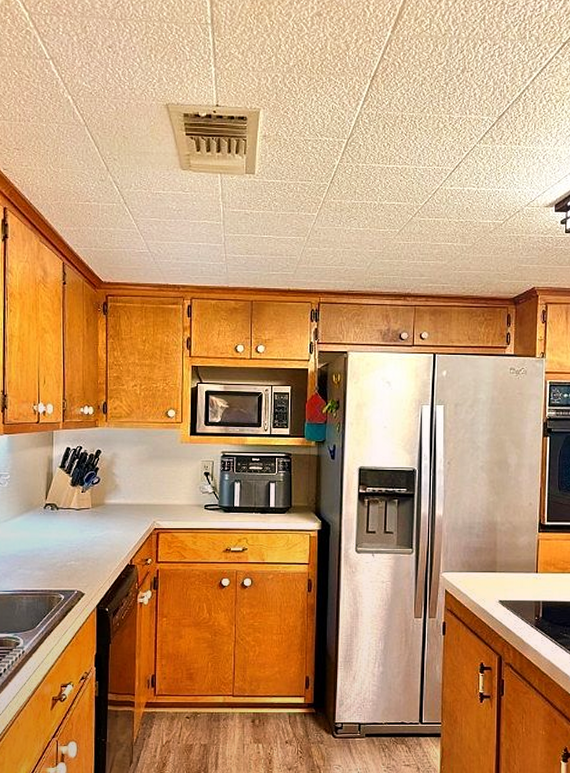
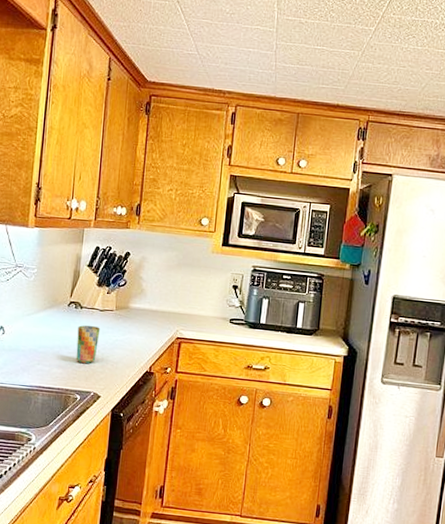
cup: none [56,526,78,564] -> present [76,325,101,364]

